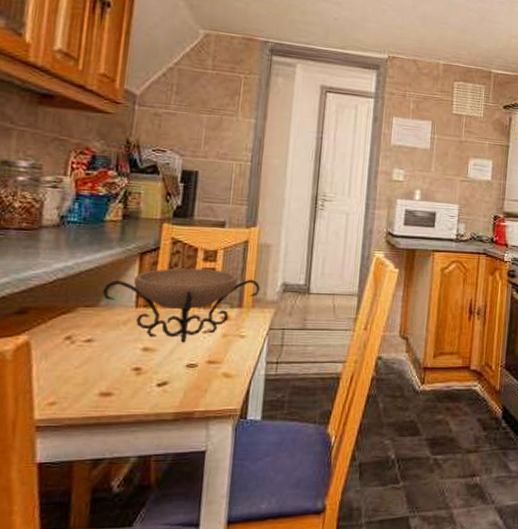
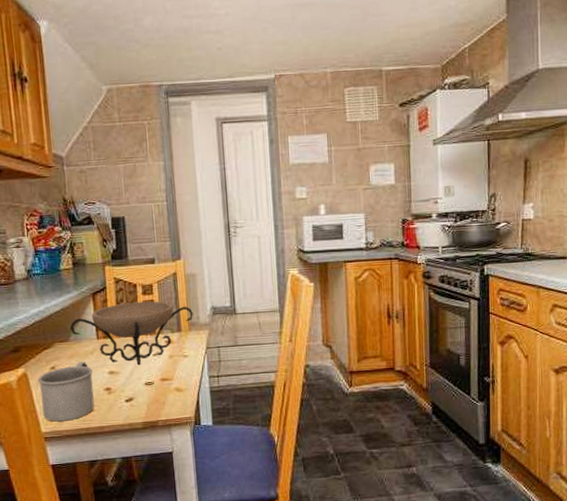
mug: none [41,332,122,407] -> present [38,361,95,422]

